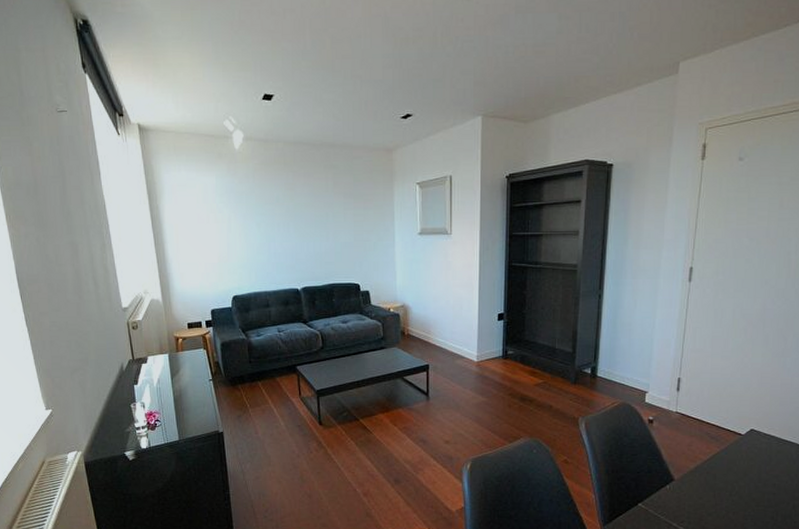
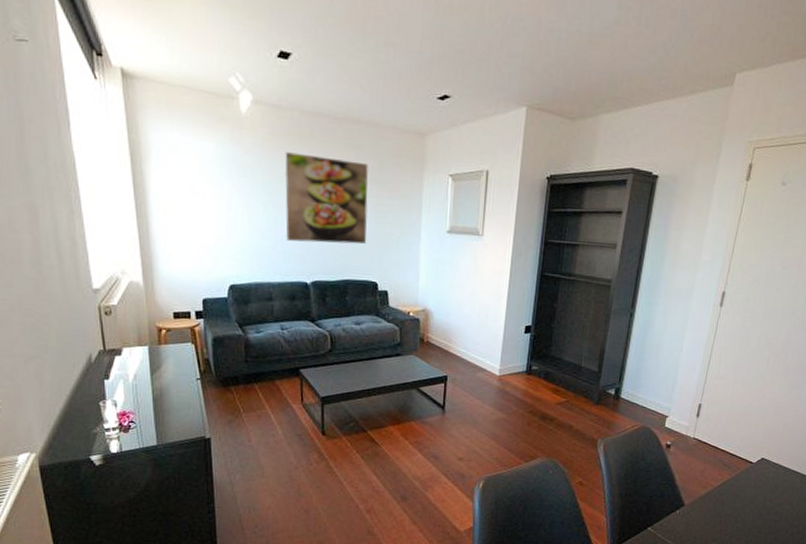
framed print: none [273,178,348,254] -> present [285,152,368,245]

